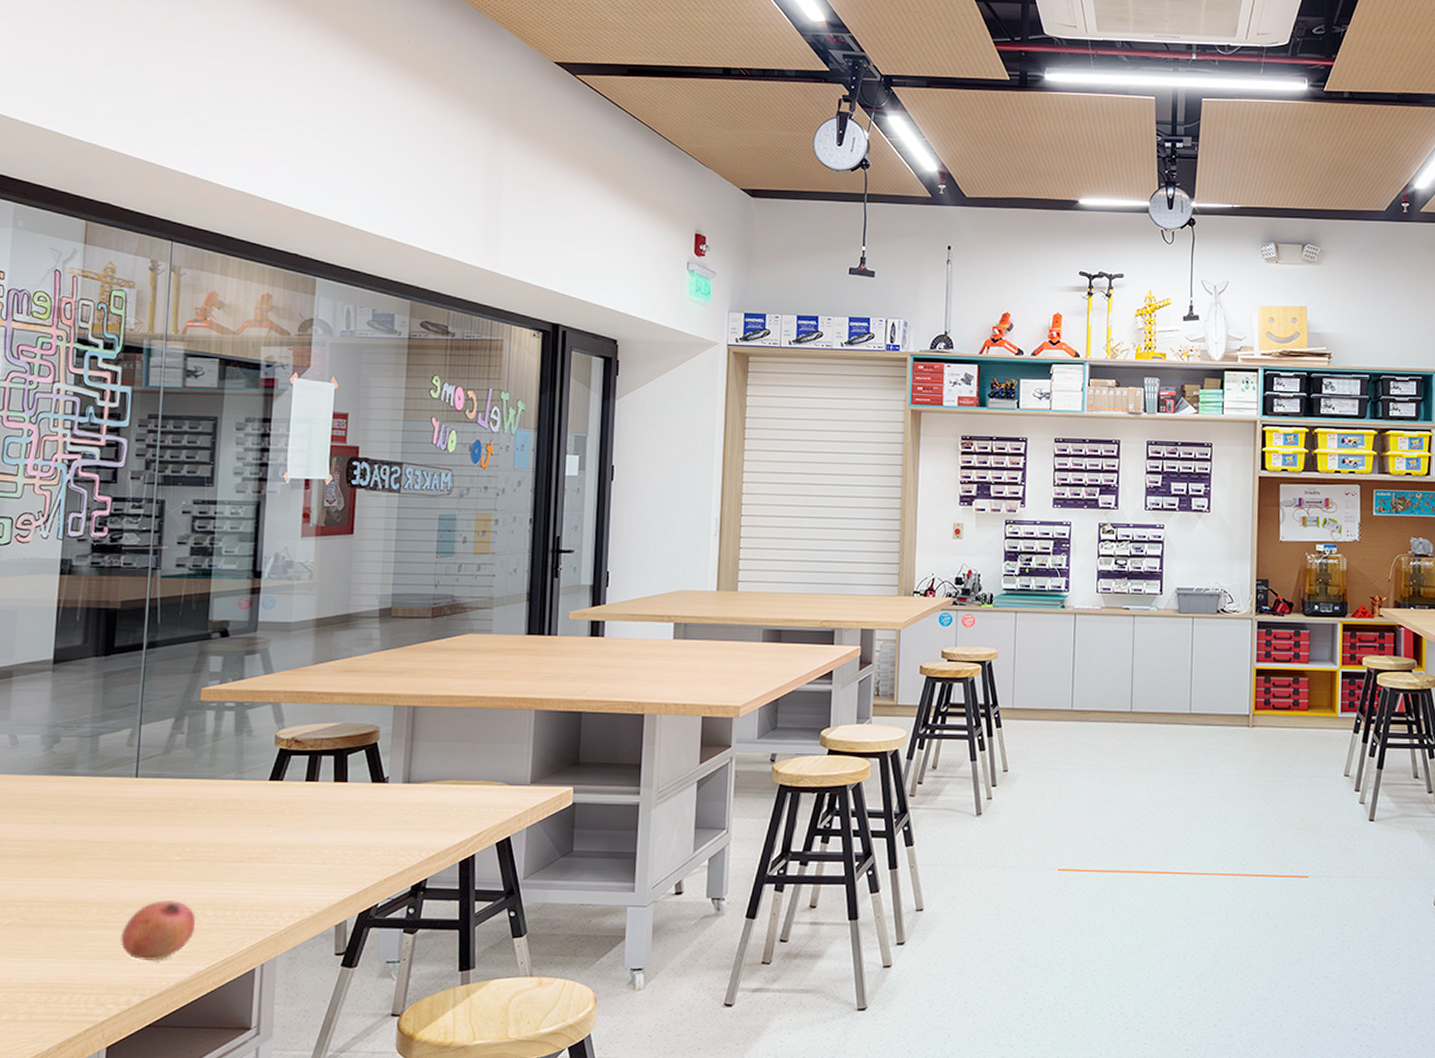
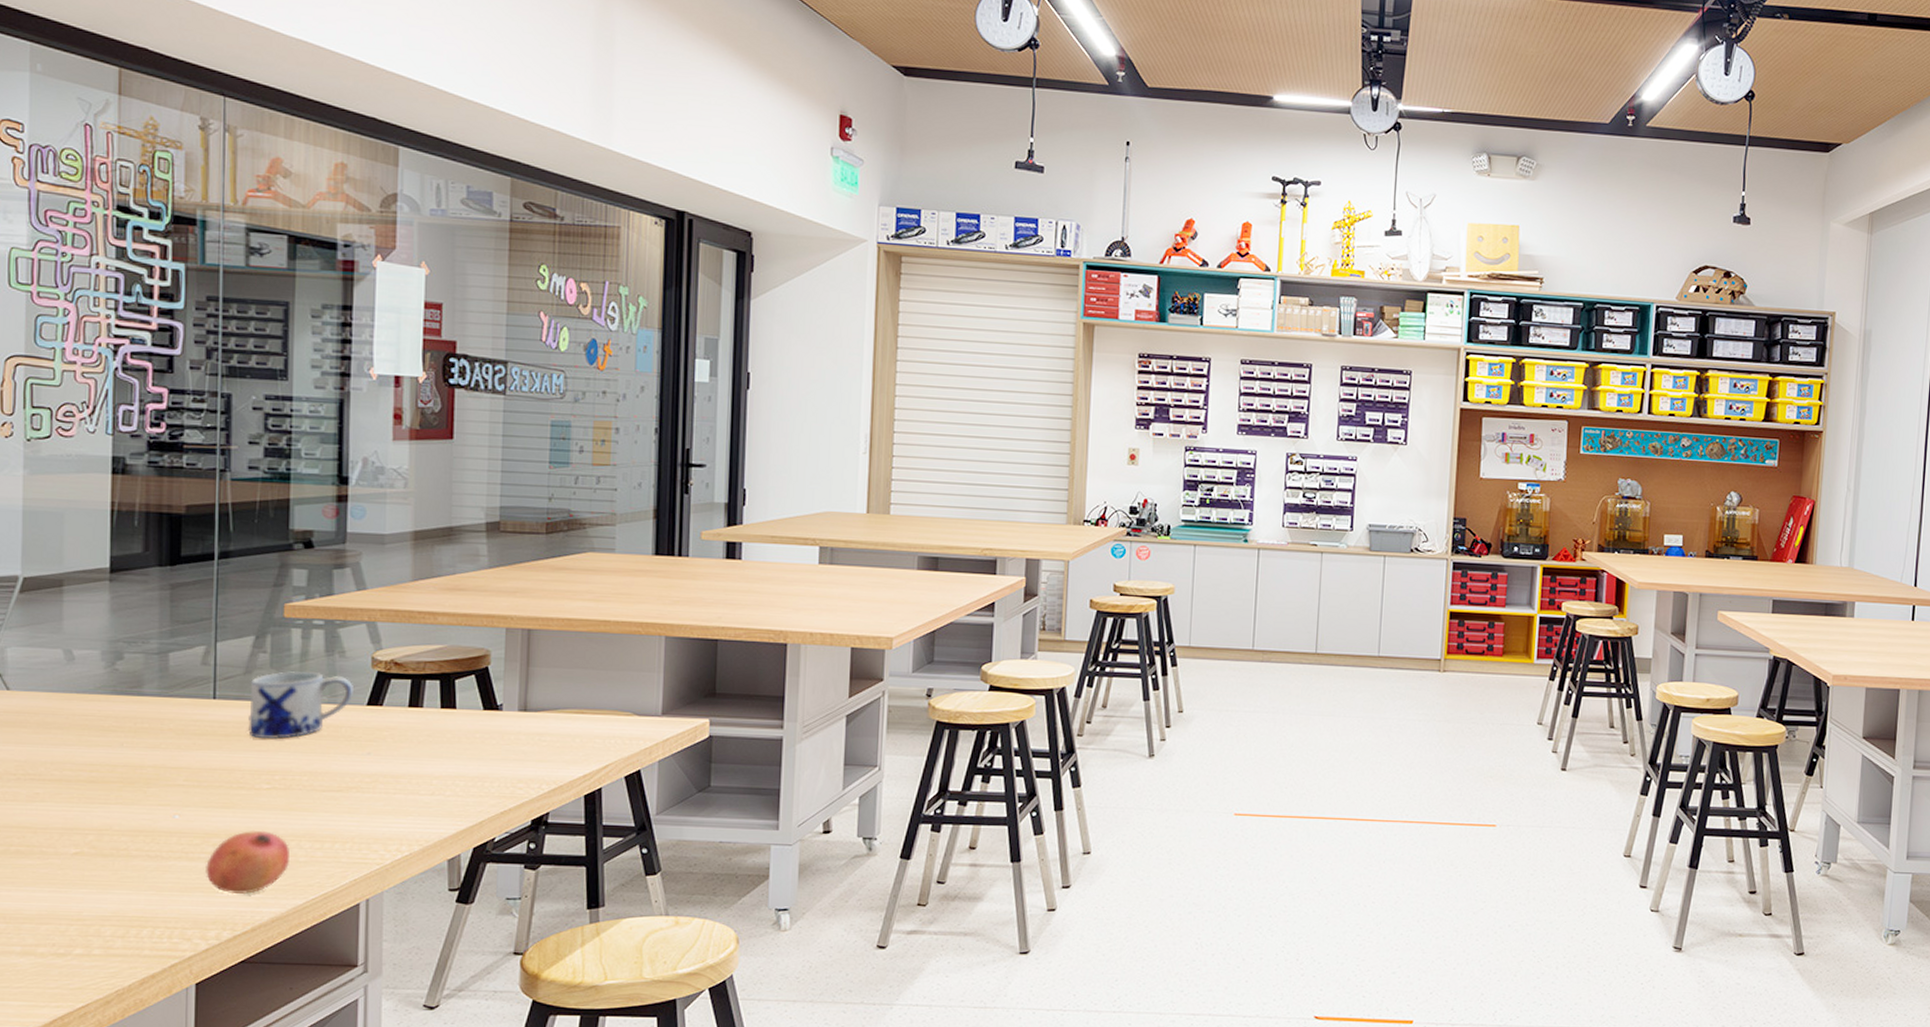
mug: none [164,749,259,814] -> present [248,671,355,740]

